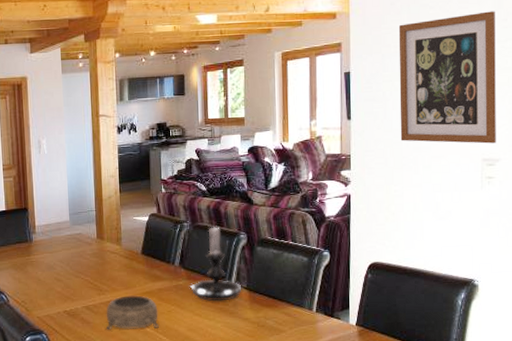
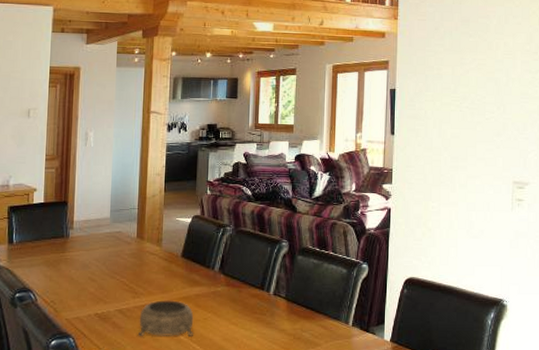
candle holder: present [189,223,242,302] -> none [227,229,281,311]
wall art: present [398,11,496,144] -> none [439,44,527,167]

